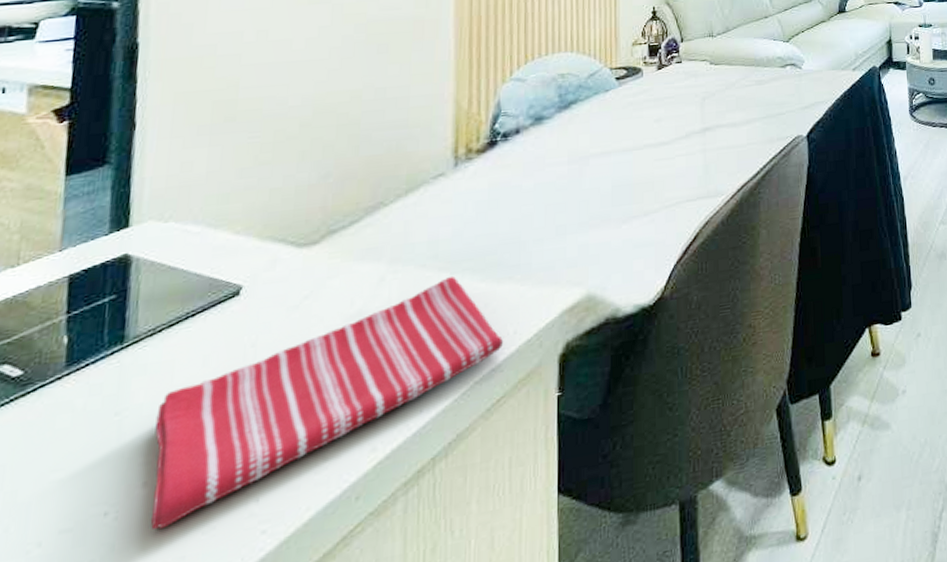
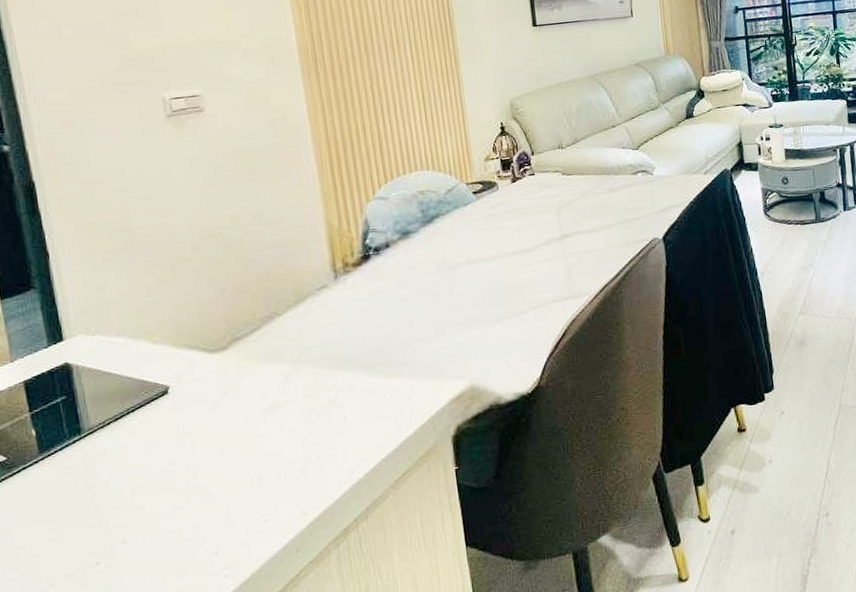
dish towel: present [151,275,504,530] -> none [120,373,402,574]

